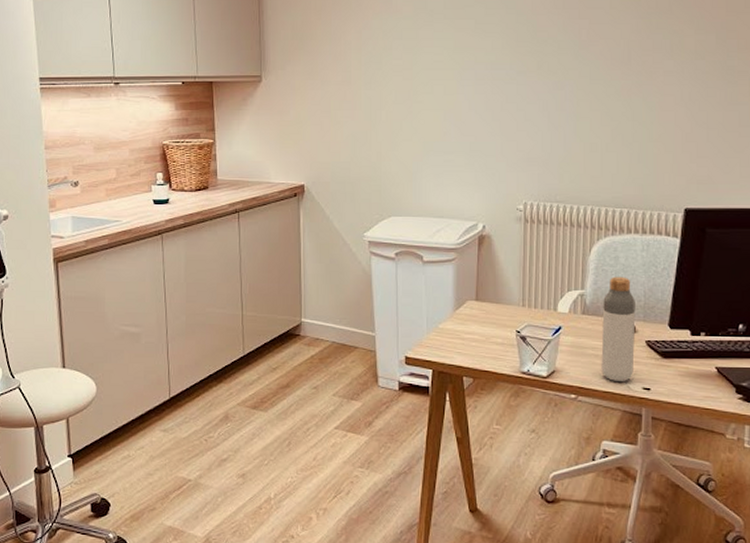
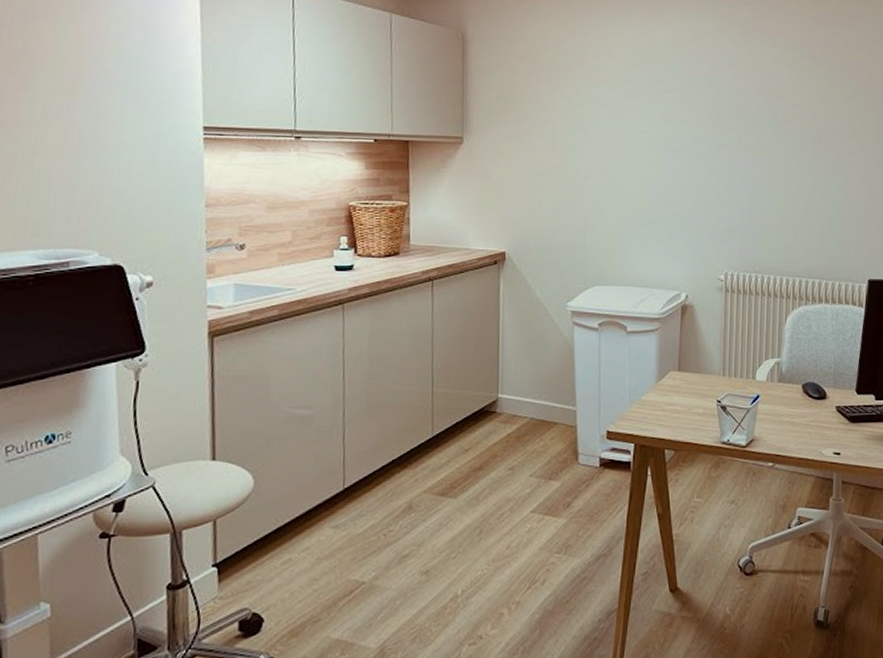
bottle: present [601,277,636,381] -> none [796,345,827,447]

